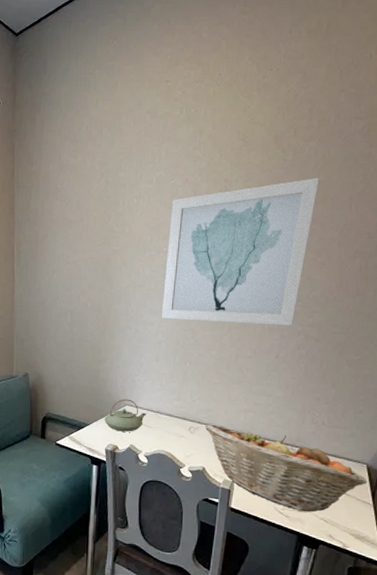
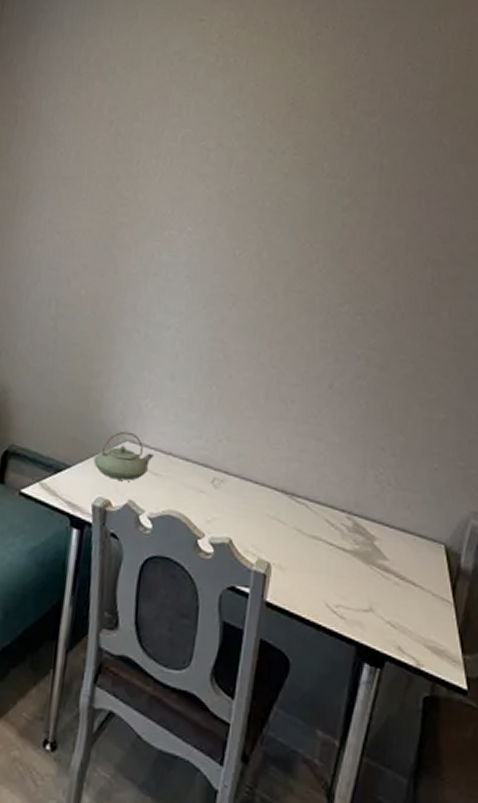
wall art: present [161,177,319,325] -> none [180,161,382,346]
fruit basket: present [206,424,368,512] -> none [235,475,446,612]

